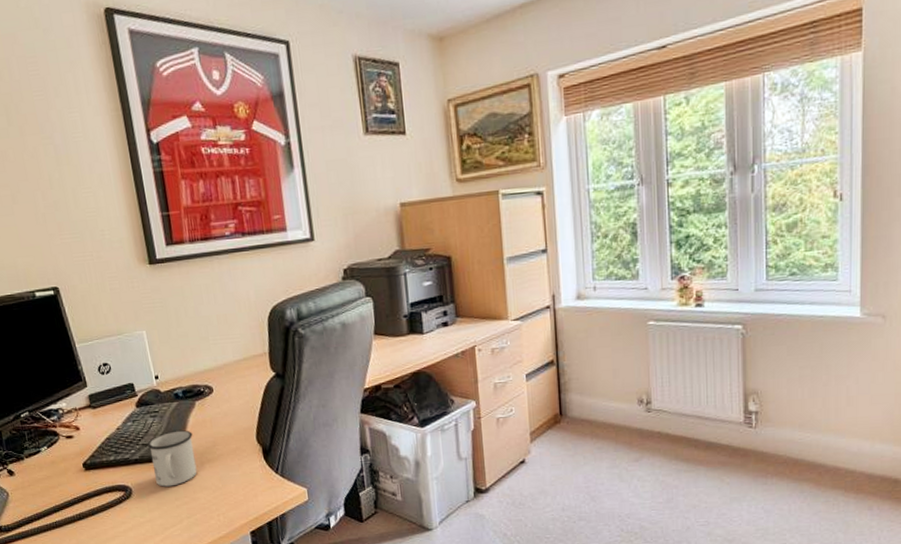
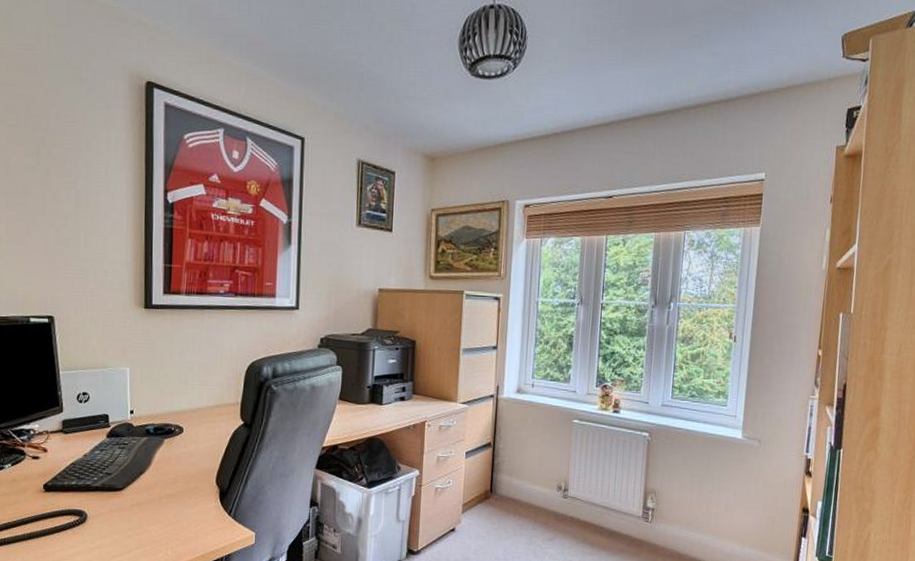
mug: present [147,430,197,487] -> none [111,464,156,517]

